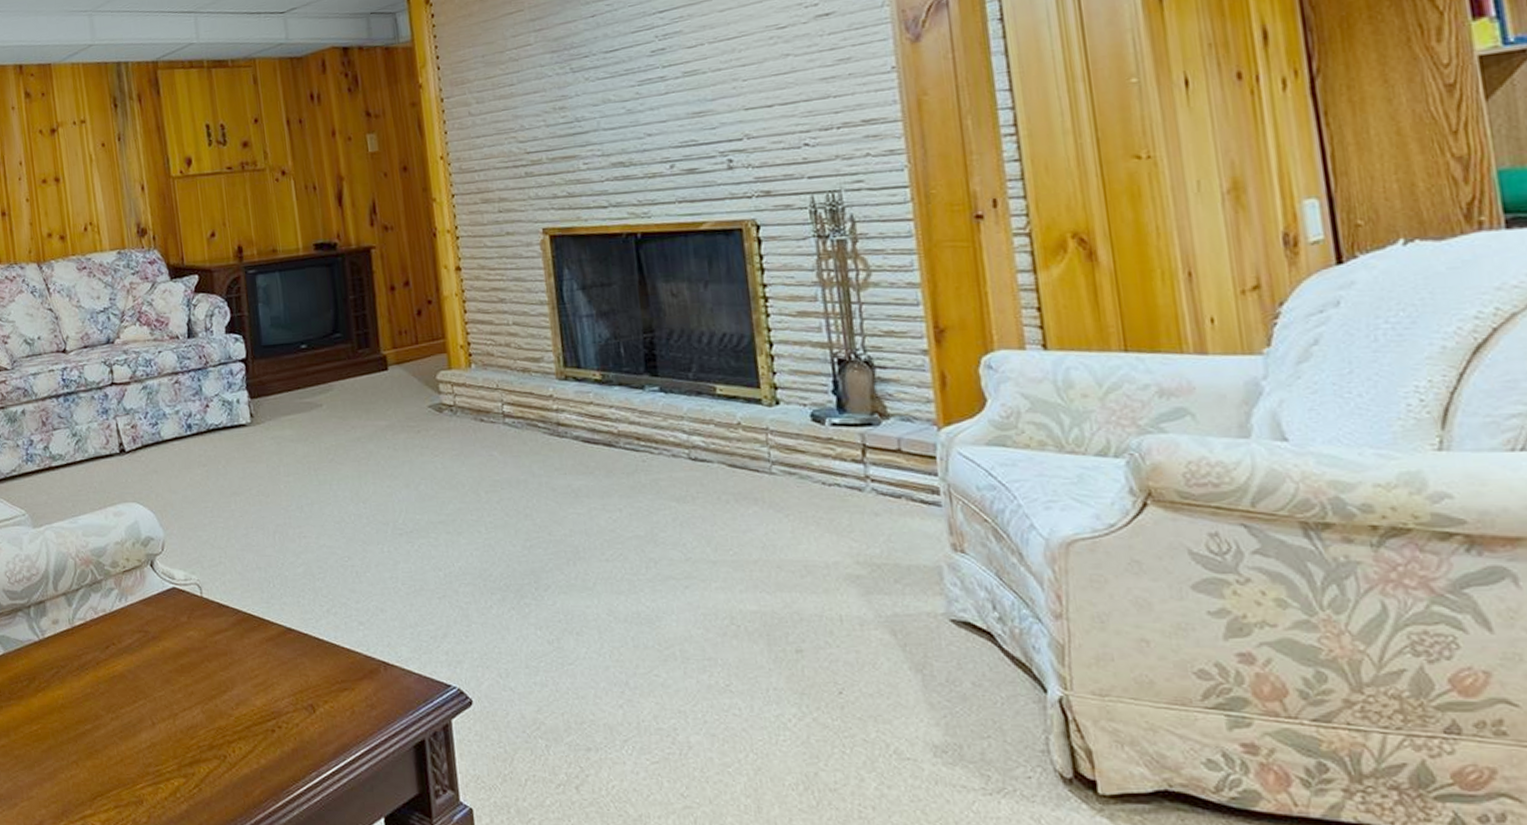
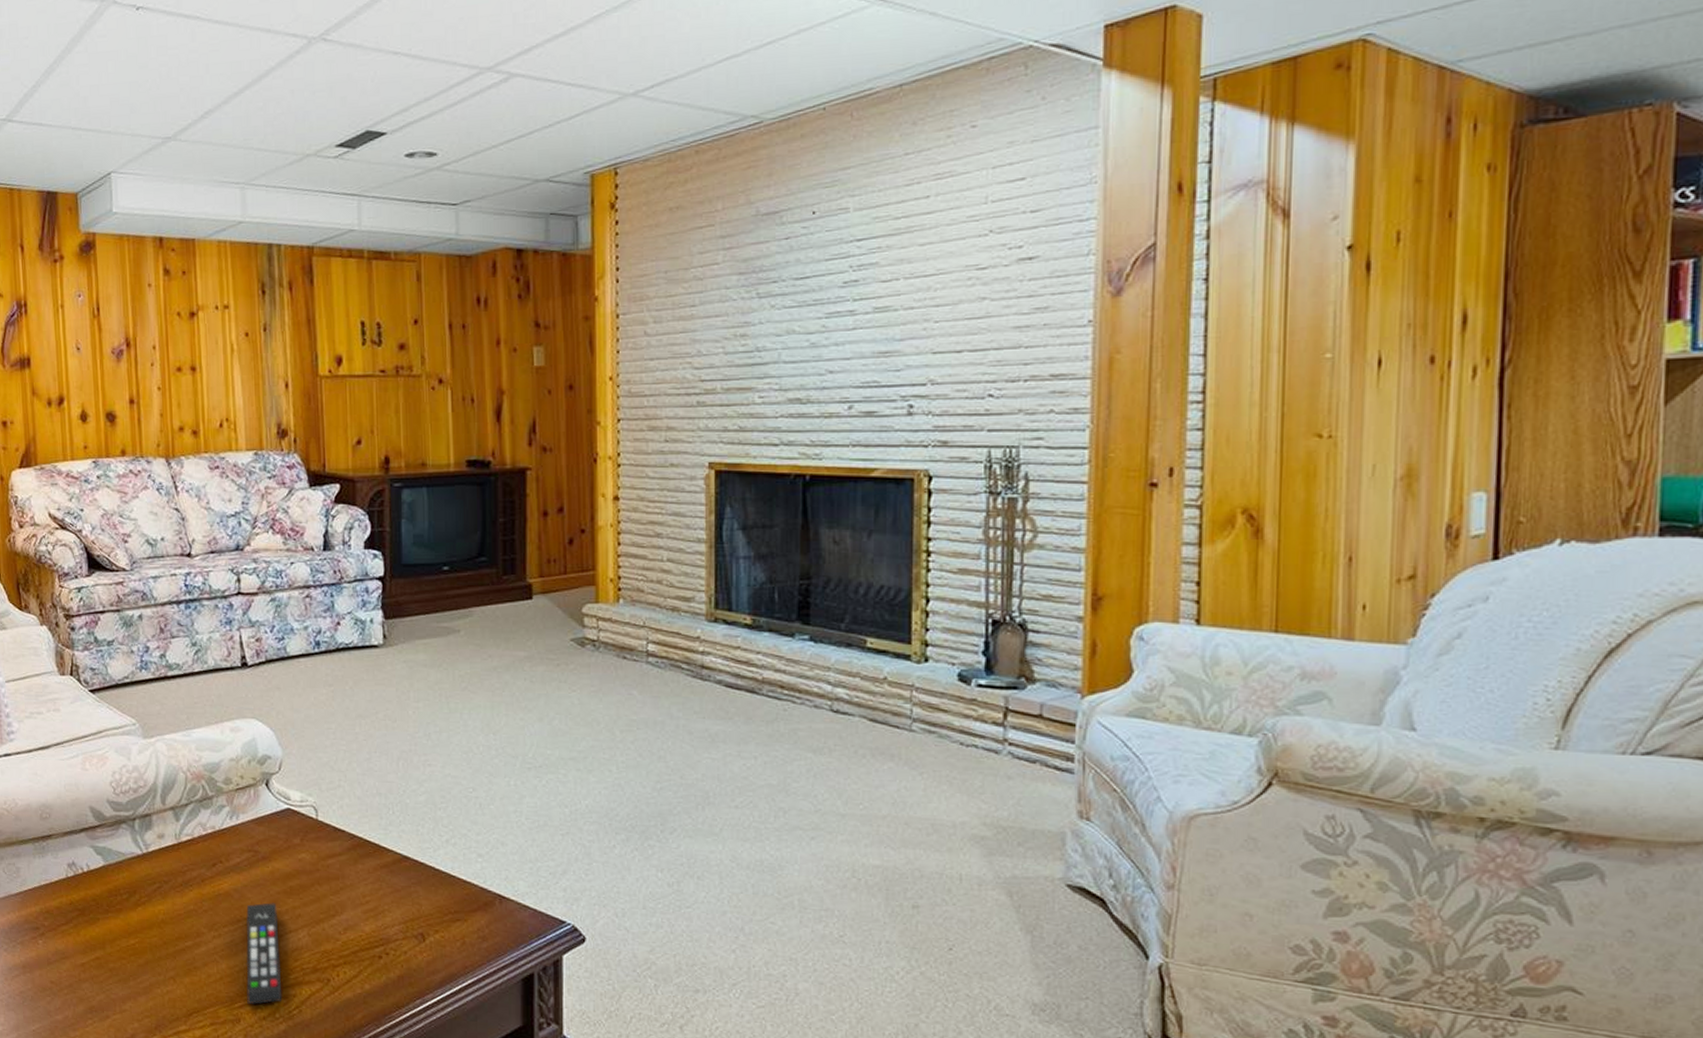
remote control: none [141,682,182,785] -> present [246,903,282,1004]

